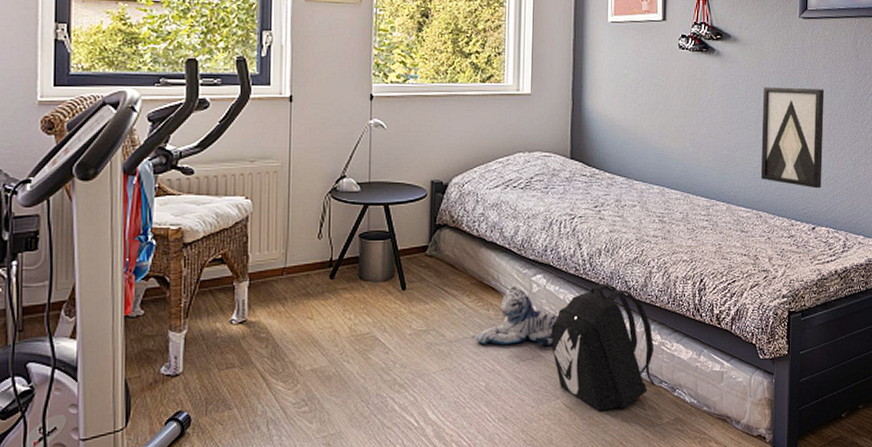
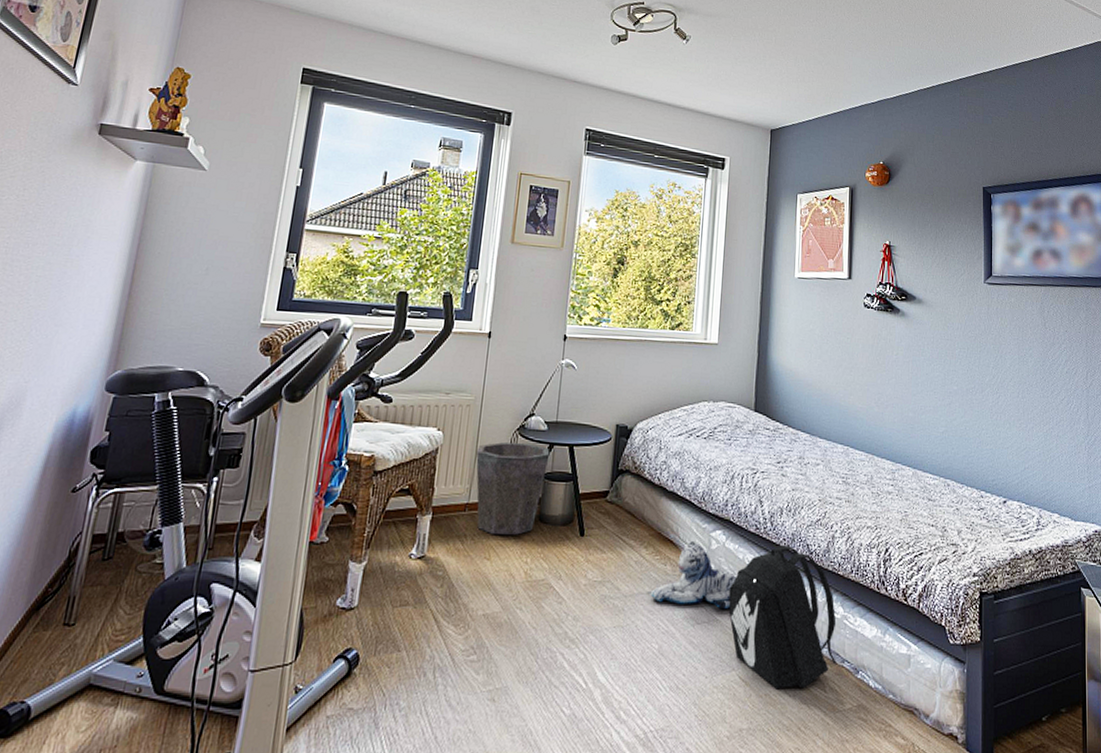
waste bin: none [289,206,365,295] -> present [476,442,550,535]
wall art: present [761,87,825,189] -> none [948,350,1012,460]

